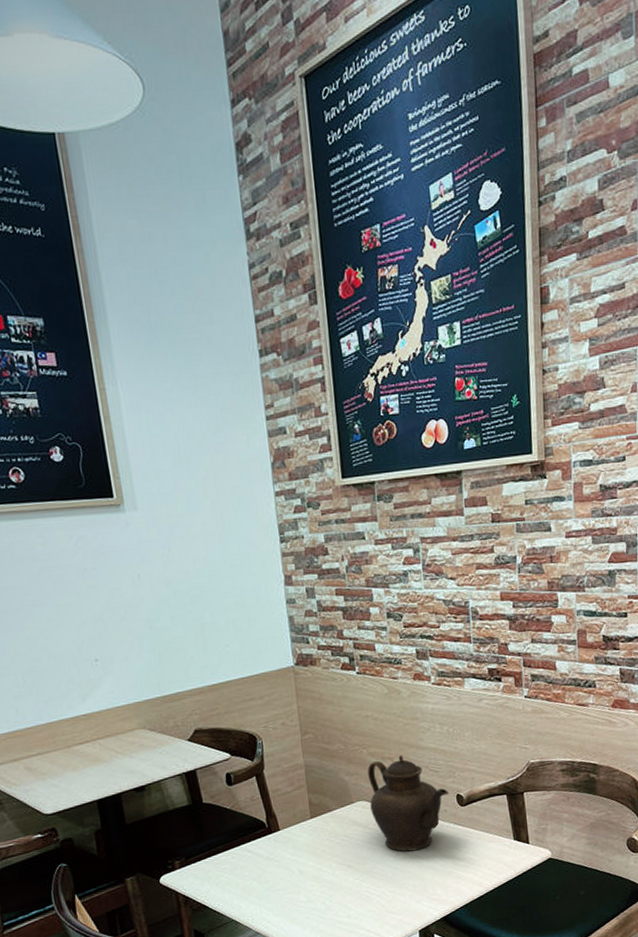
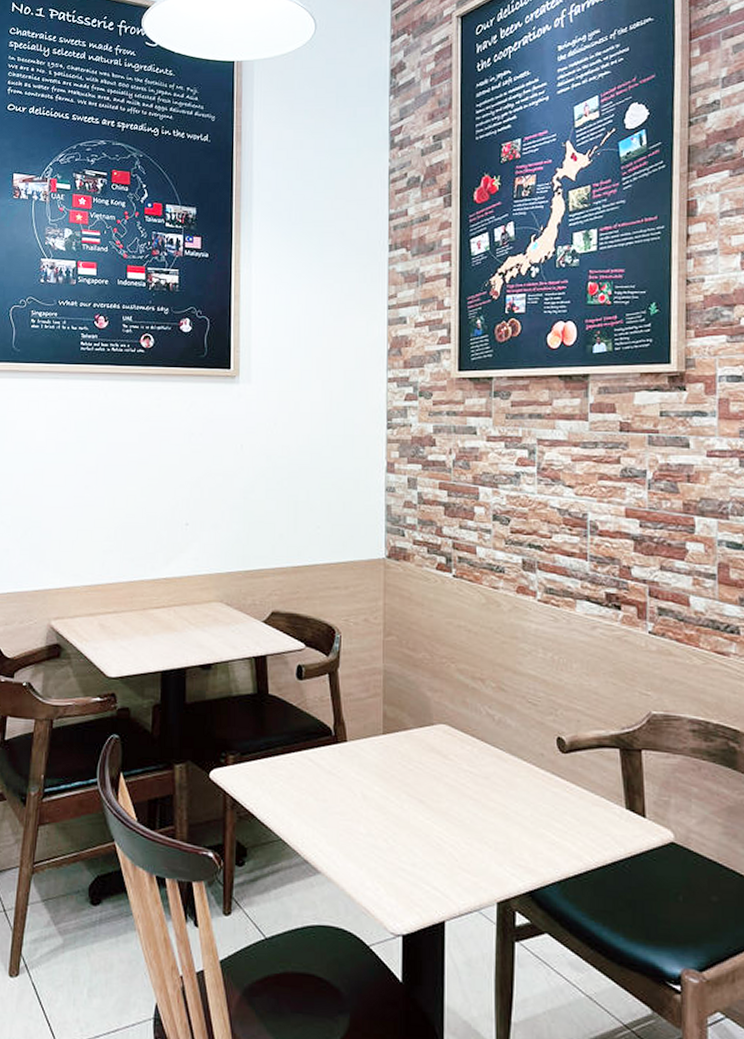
teapot: present [367,755,448,852] -> none [453,677,547,798]

